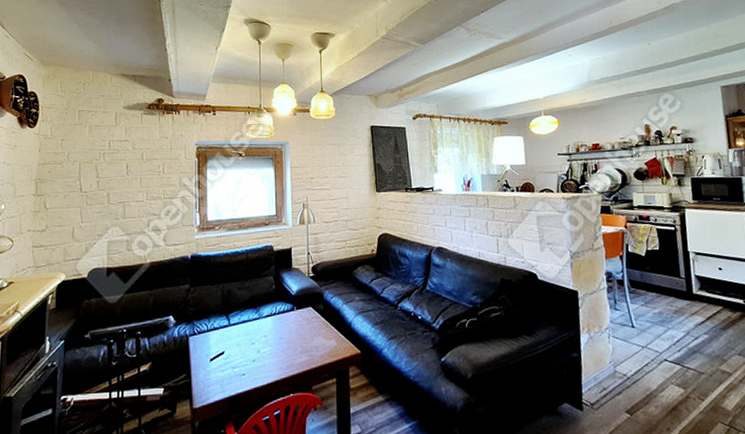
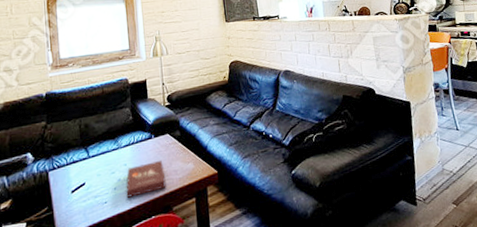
book: none [265,335,306,372] -> present [126,161,166,198]

